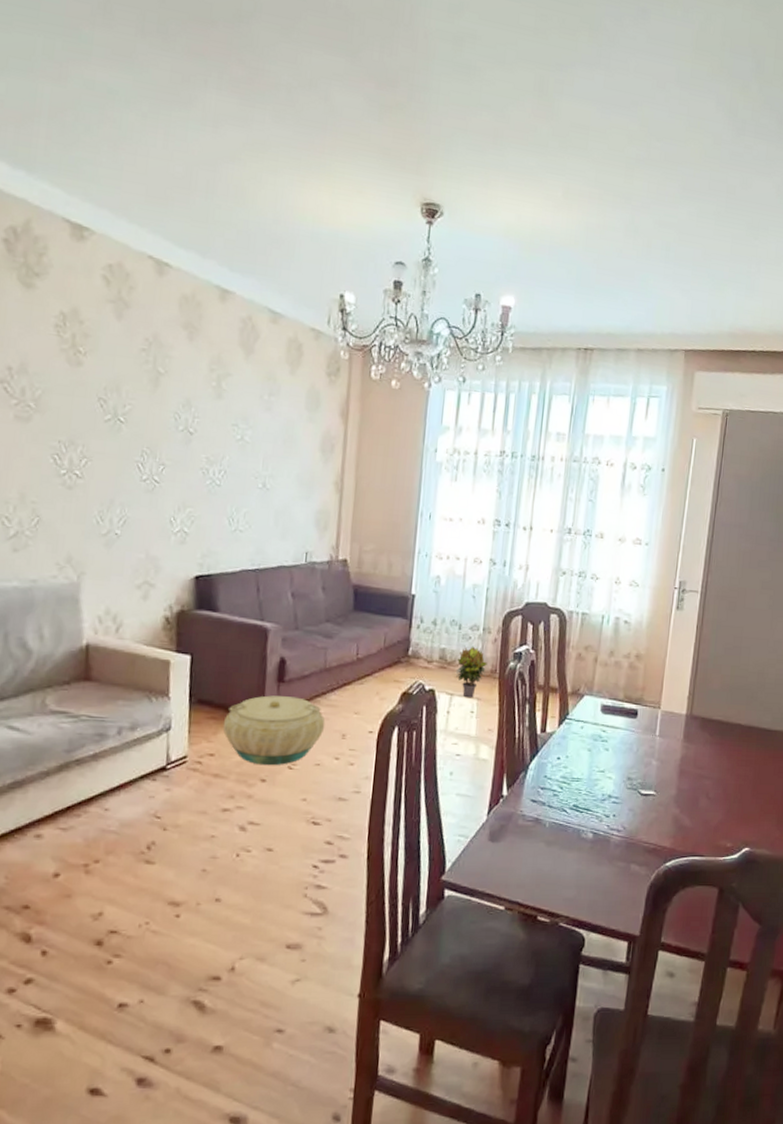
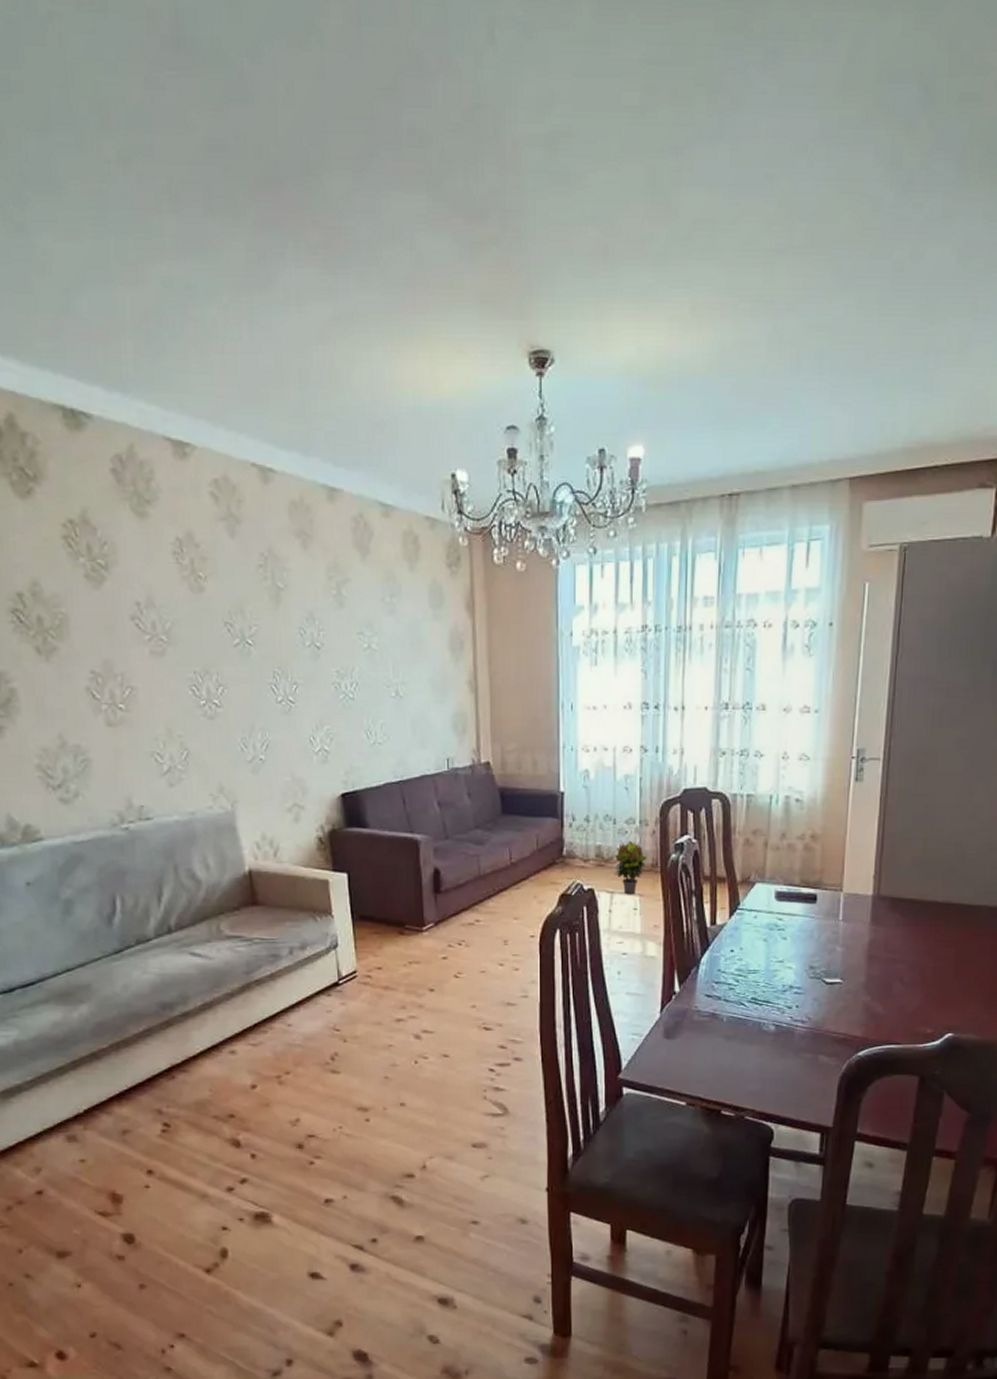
basket: present [222,695,326,766] -> none [386,906,486,976]

